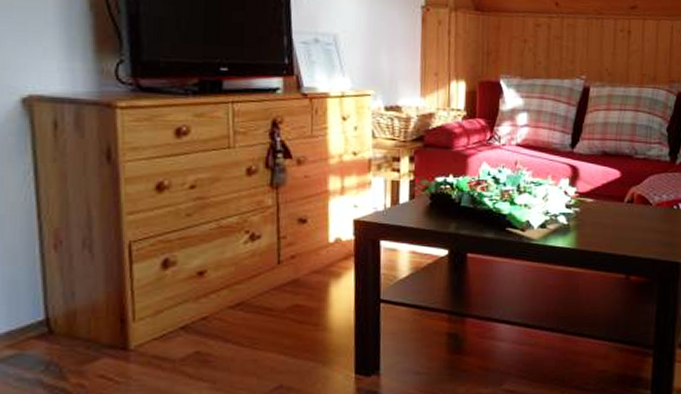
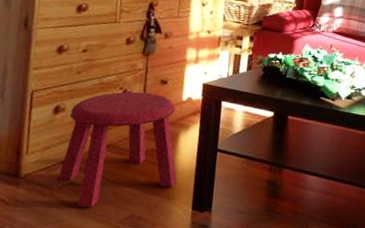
stool: none [178,235,333,381] -> present [57,91,177,208]

